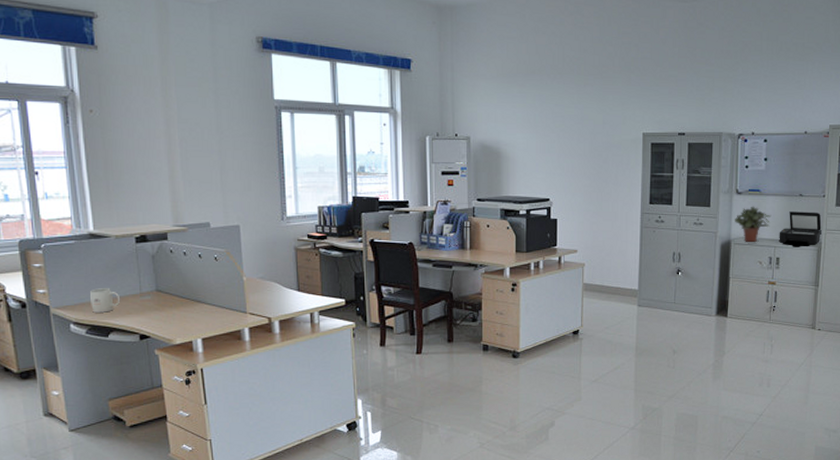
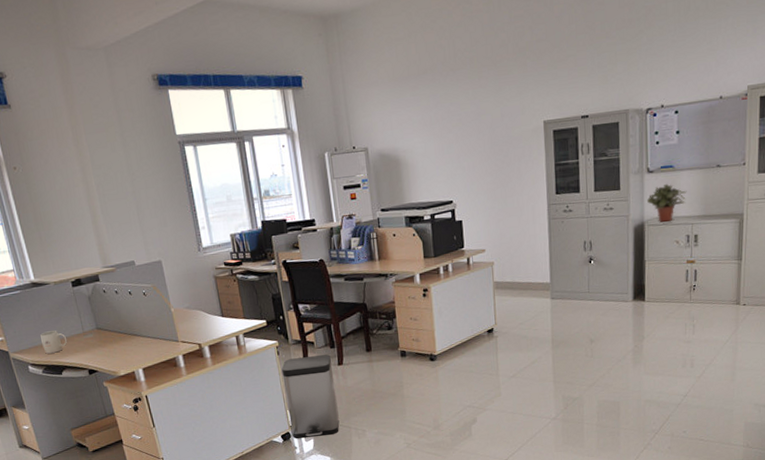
pedal bin: none [356,342,411,430] -> present [281,354,340,439]
printer: present [779,212,822,247] -> none [696,182,743,222]

